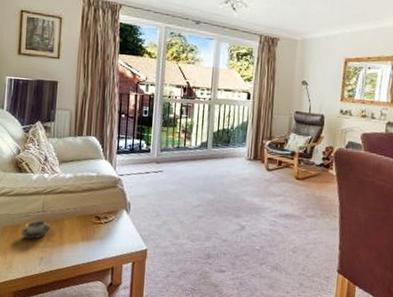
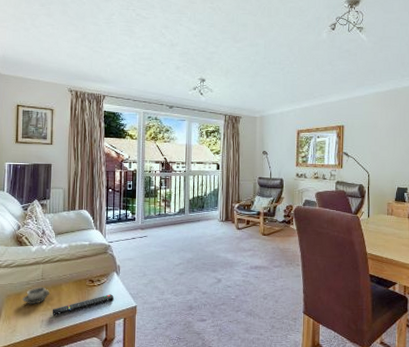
remote control: none [52,234,122,254] -> present [52,294,114,316]

